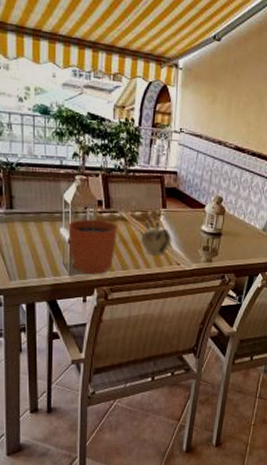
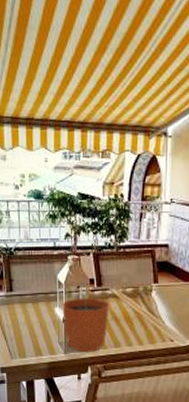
teapot: present [141,221,172,255] -> none [133,297,164,332]

